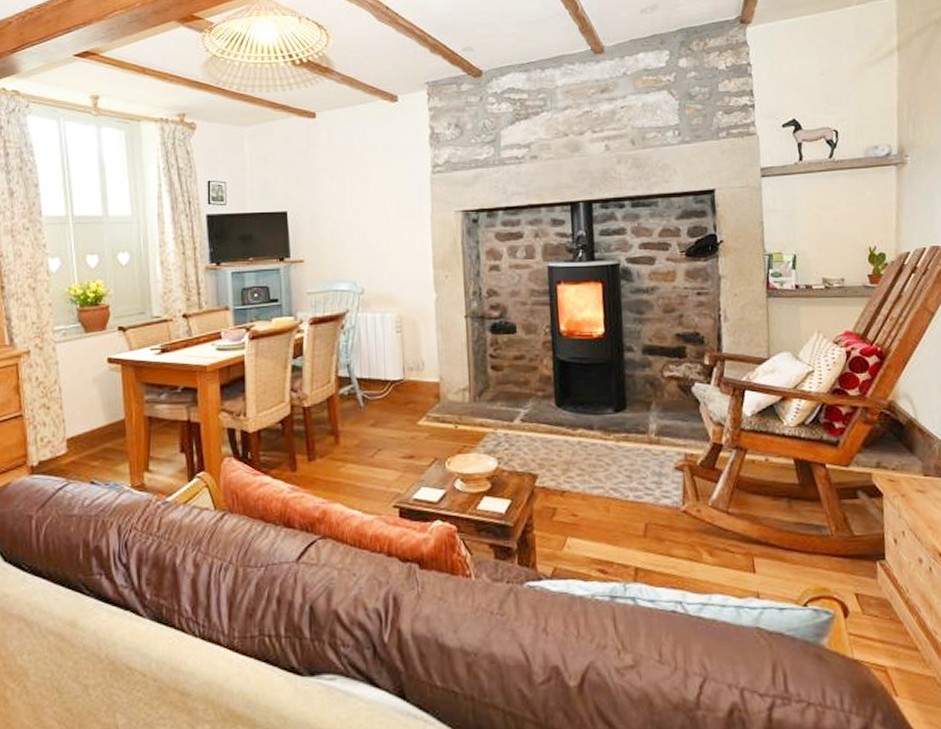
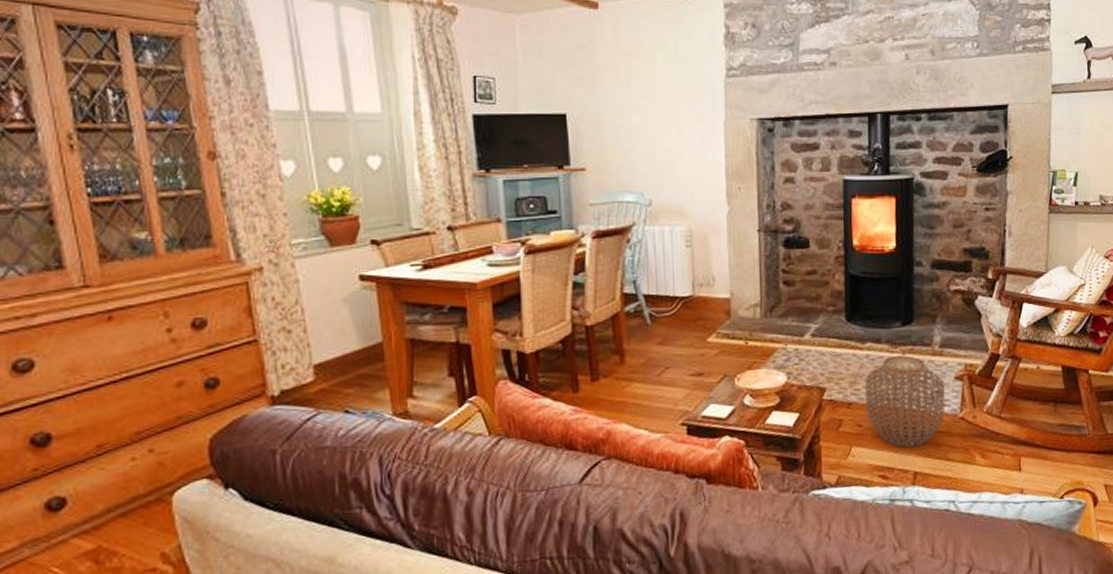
woven basket: none [578,443,666,541] -> present [865,355,945,448]

